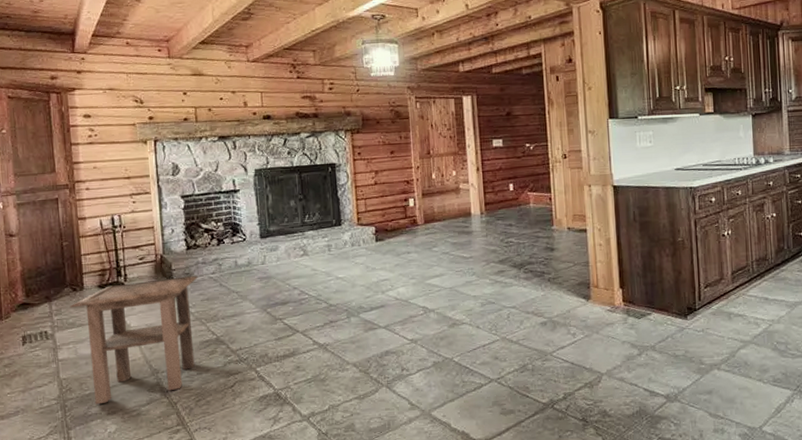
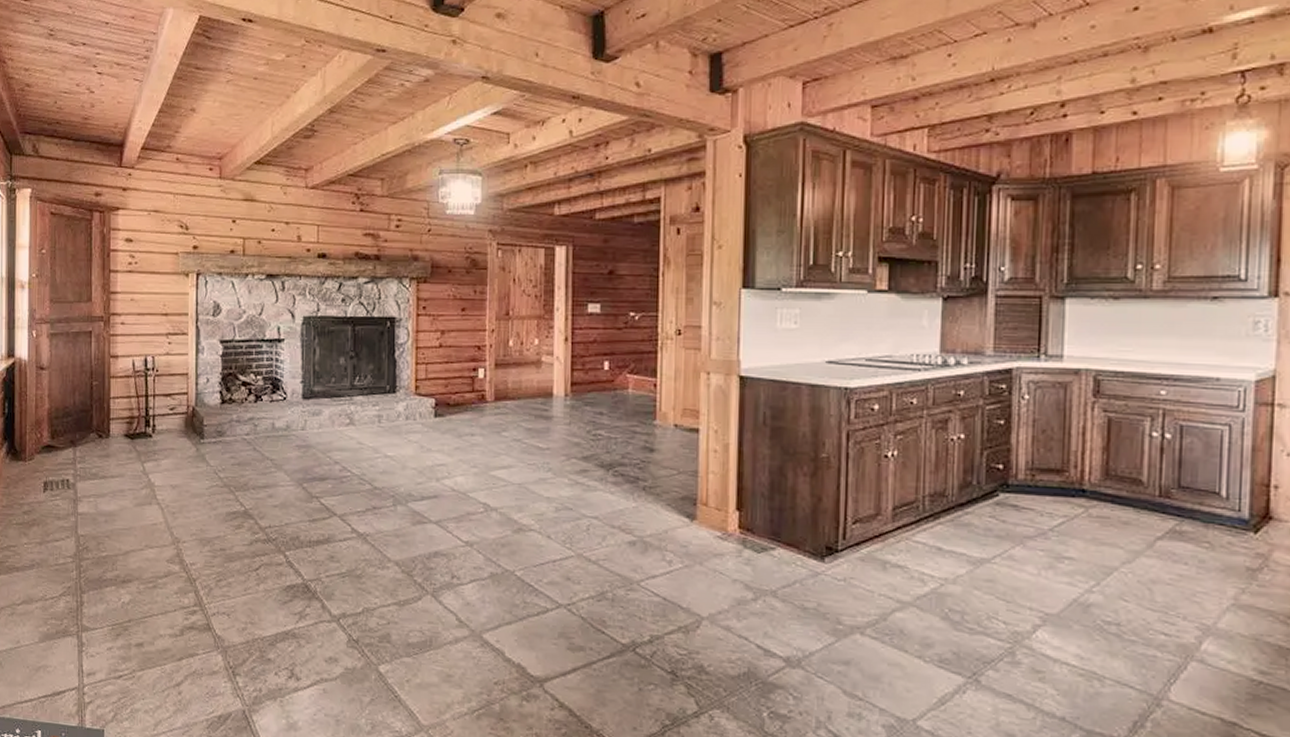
side table: present [69,276,198,405] -> none [94,434,230,570]

